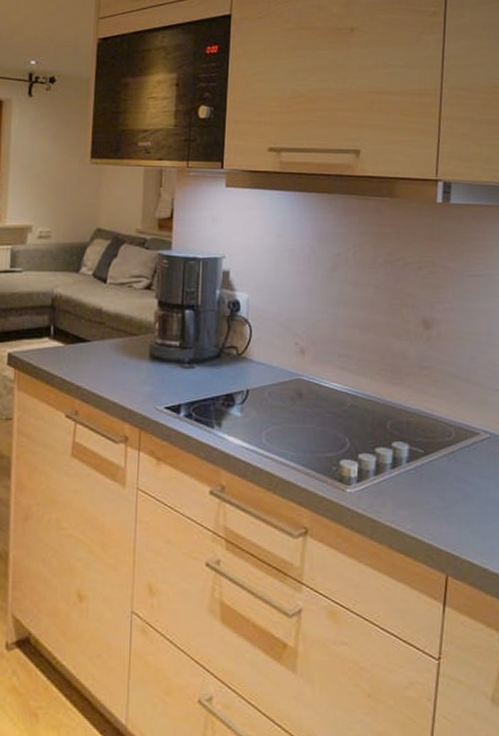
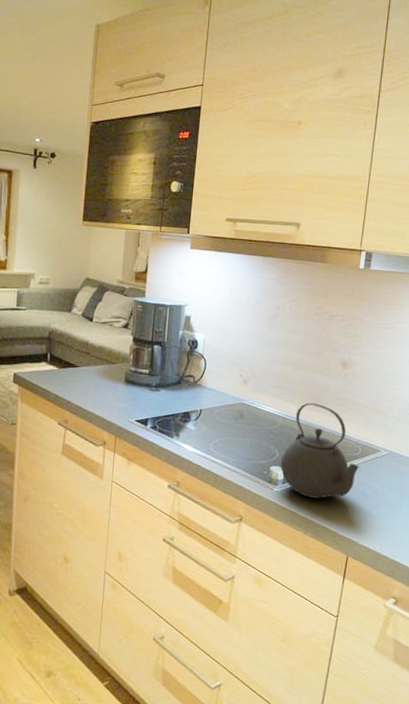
kettle: none [352,375,454,500] -> present [280,402,360,499]

